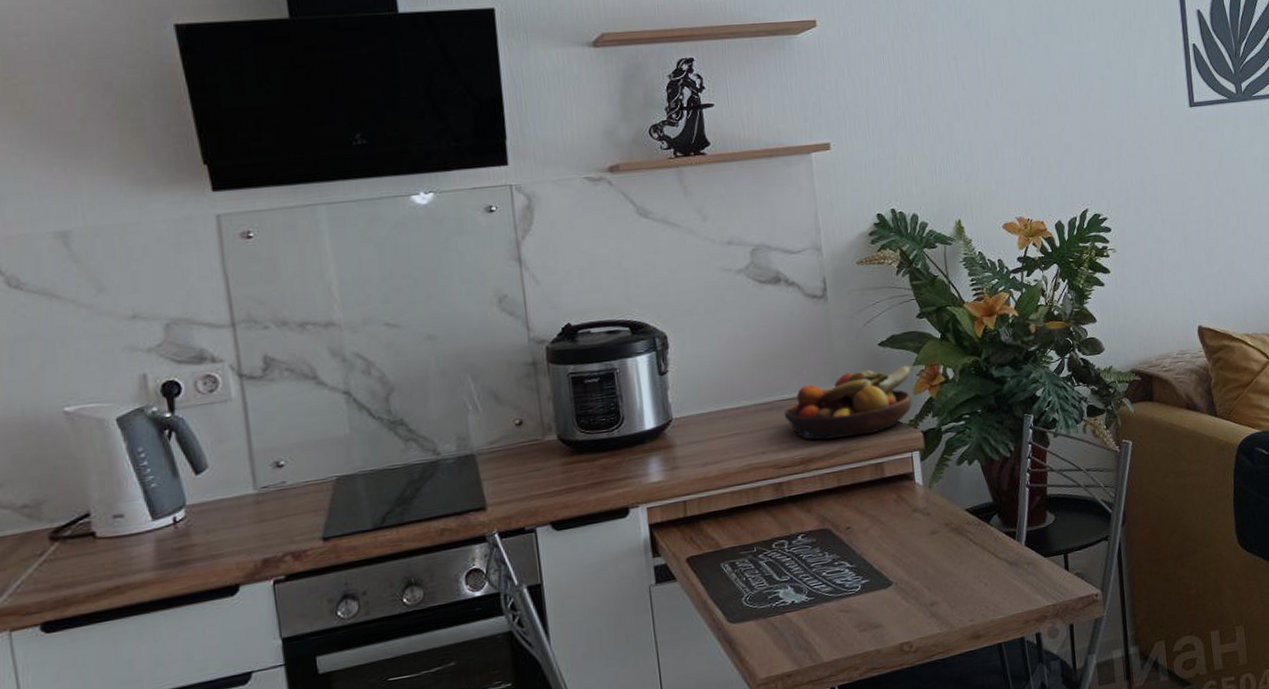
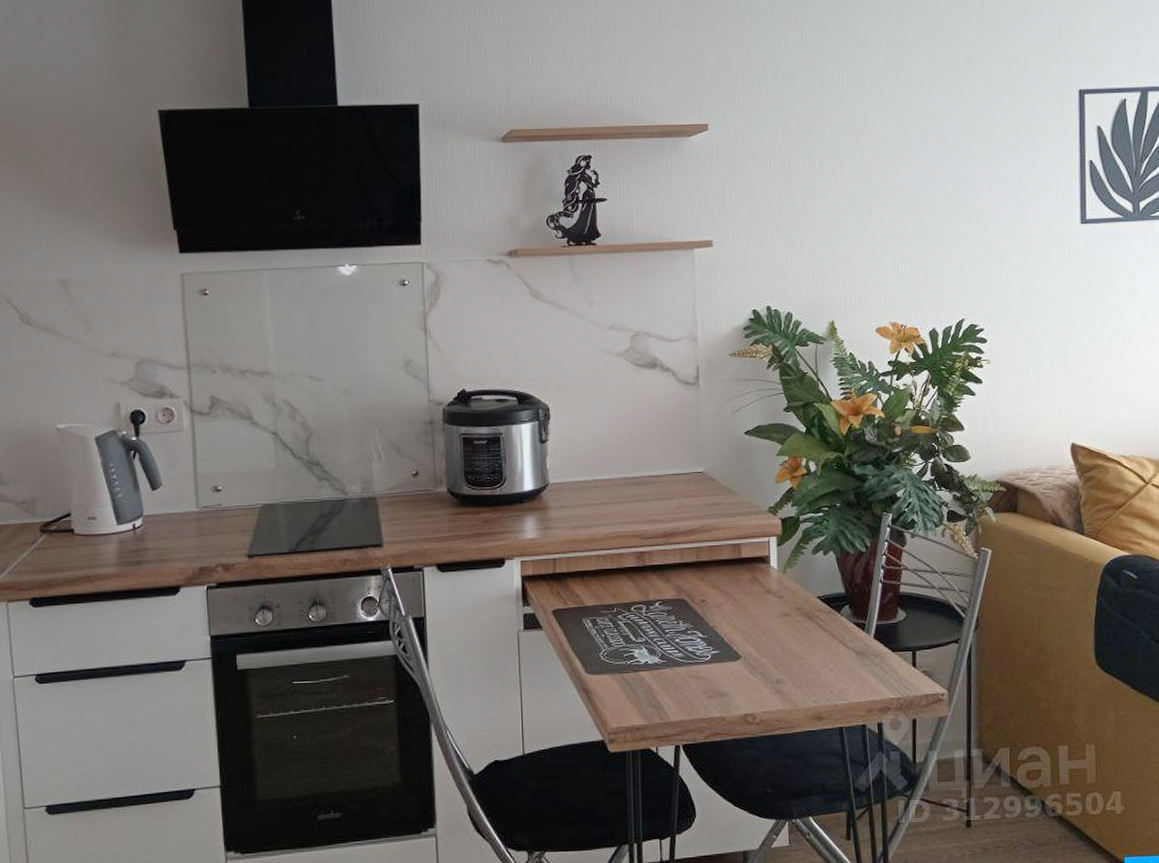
fruit bowl: present [784,365,912,440] -> none [650,455,776,517]

